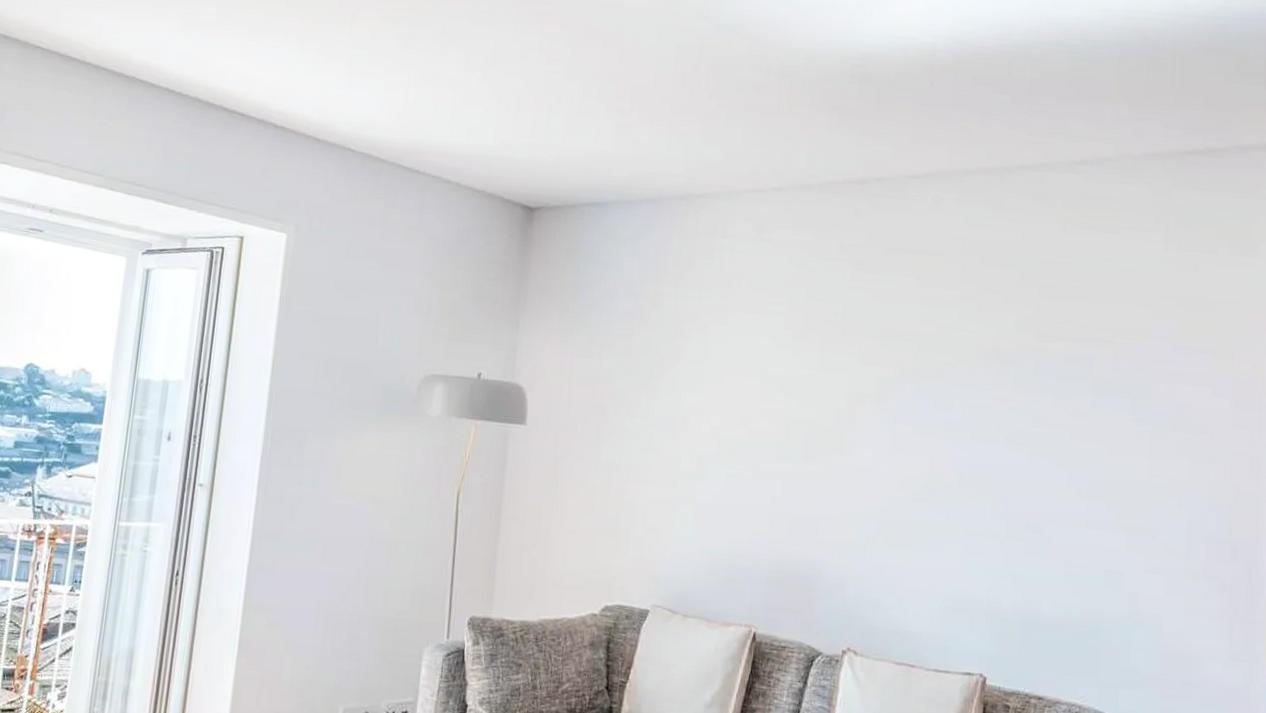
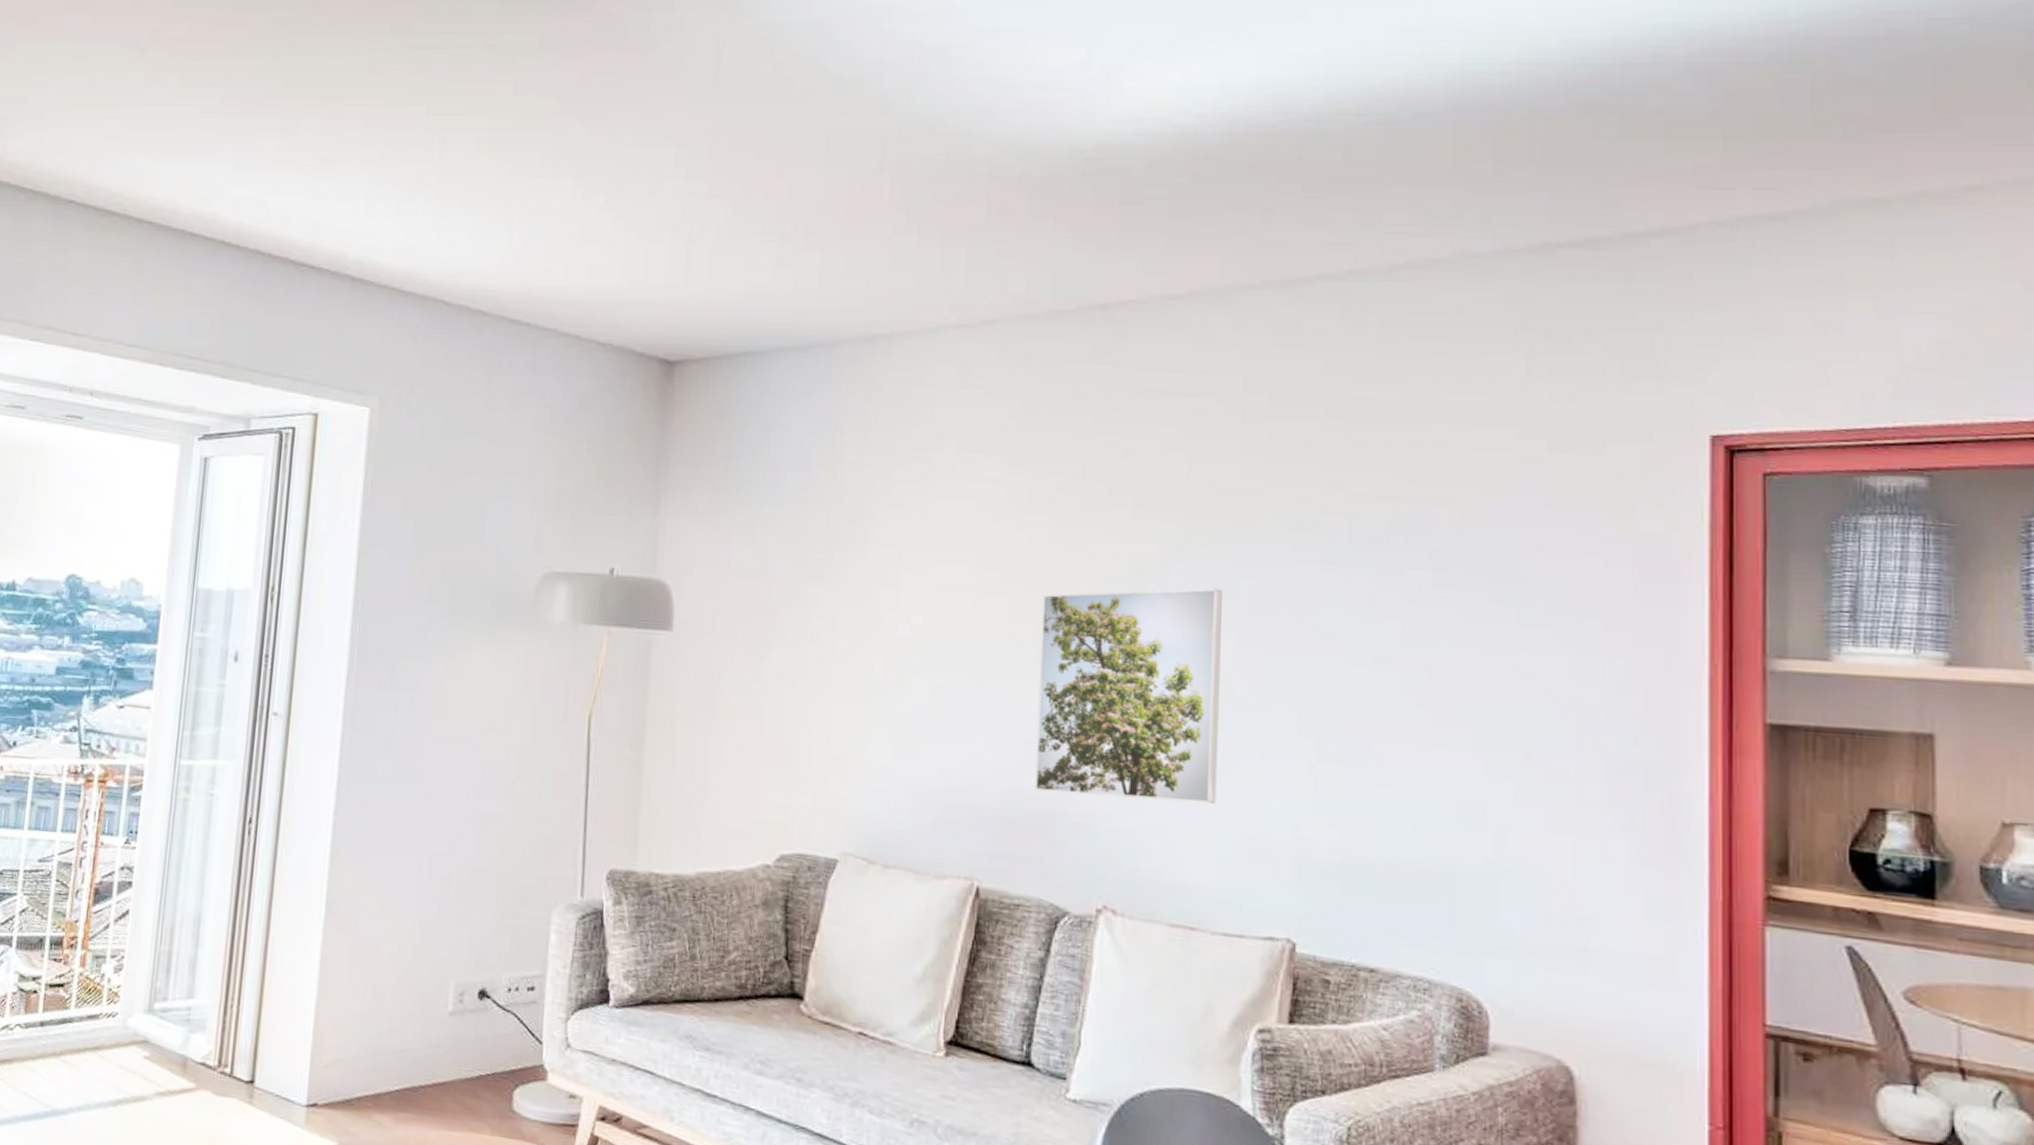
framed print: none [799,403,942,571] -> present [1034,588,1222,805]

